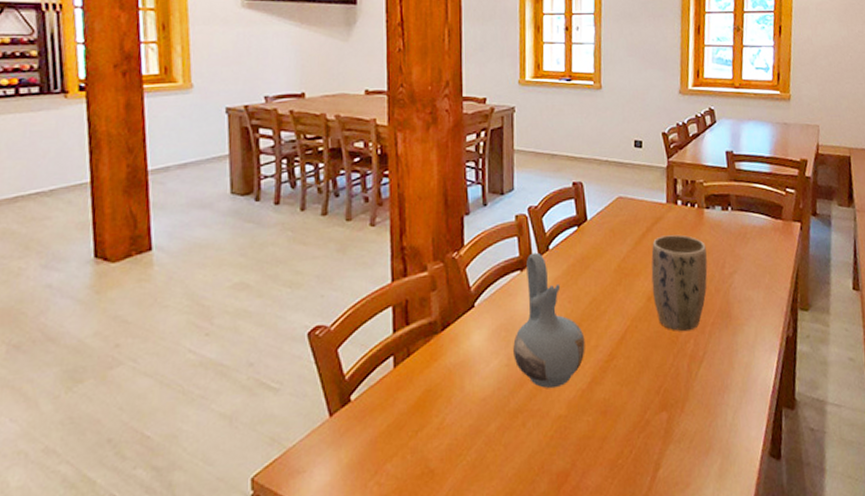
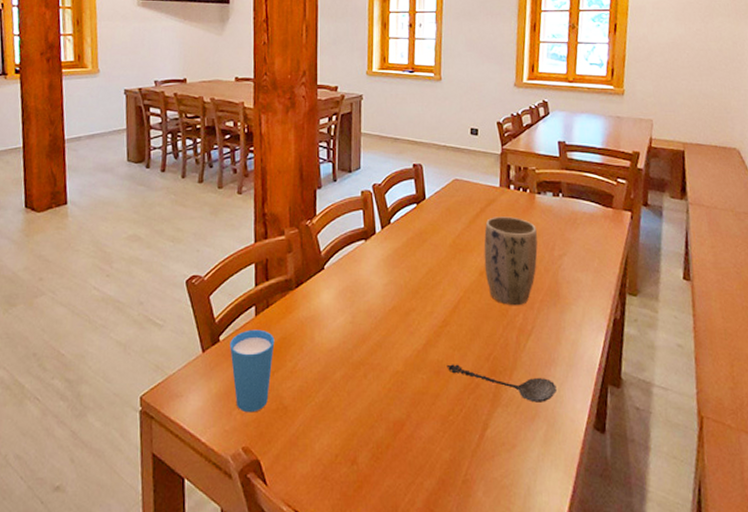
cup: none [363,382,418,483] -> present [230,329,275,413]
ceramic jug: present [513,252,585,389] -> none [357,225,421,347]
spoon: none [614,401,731,435] -> present [447,364,557,403]

